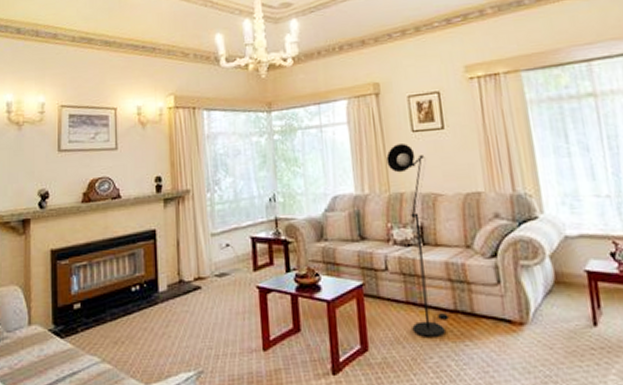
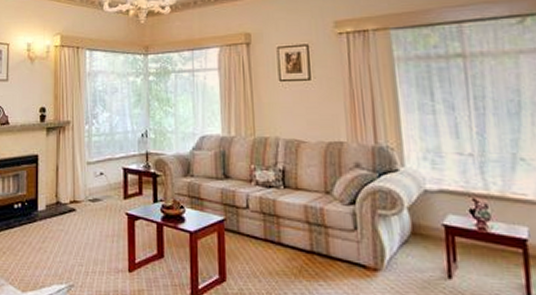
floor lamp: present [386,144,449,339] -> none [253,92,304,276]

